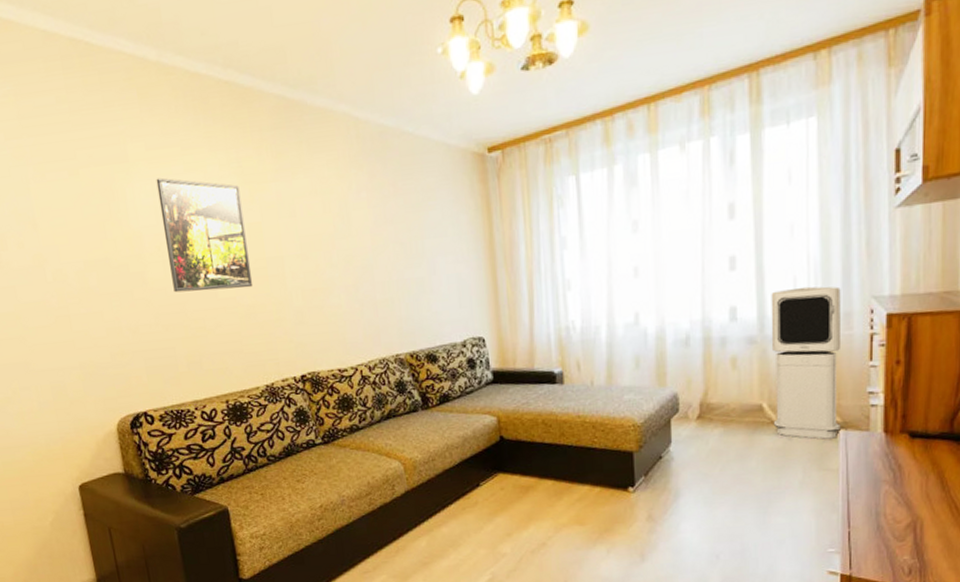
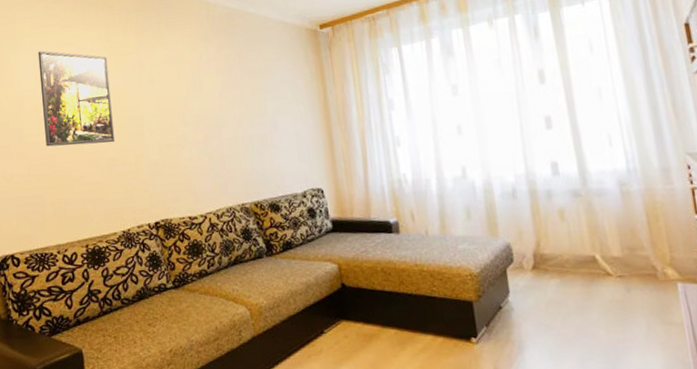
air purifier: present [771,286,841,440] -> none [588,143,678,292]

